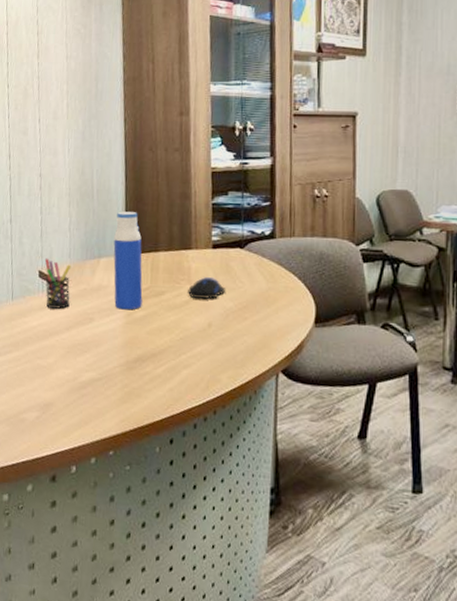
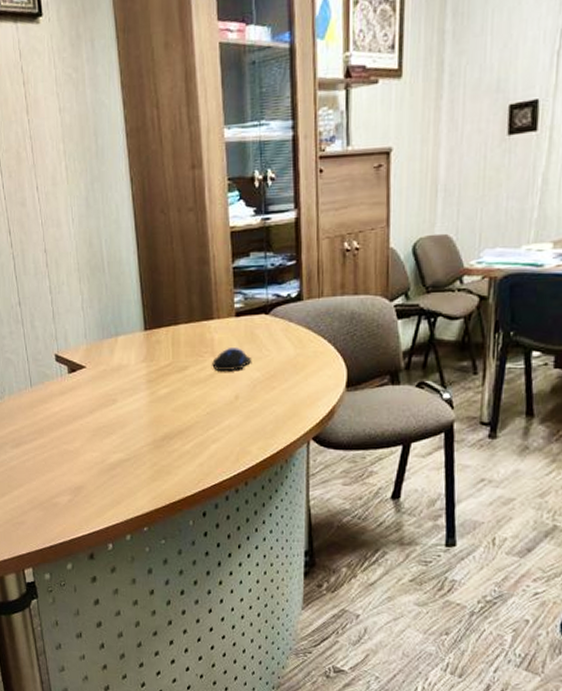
pen holder: present [44,258,72,309] -> none [60,340,91,392]
water bottle: present [113,211,143,310] -> none [130,283,165,388]

